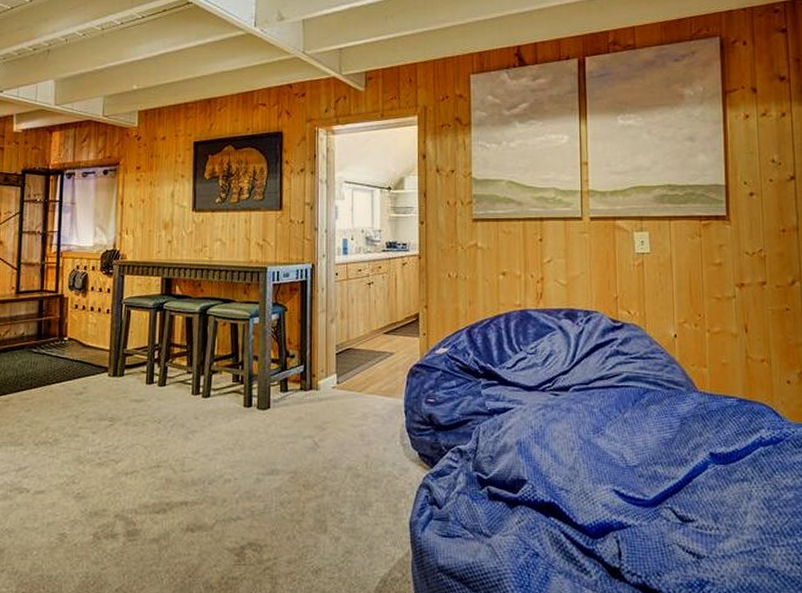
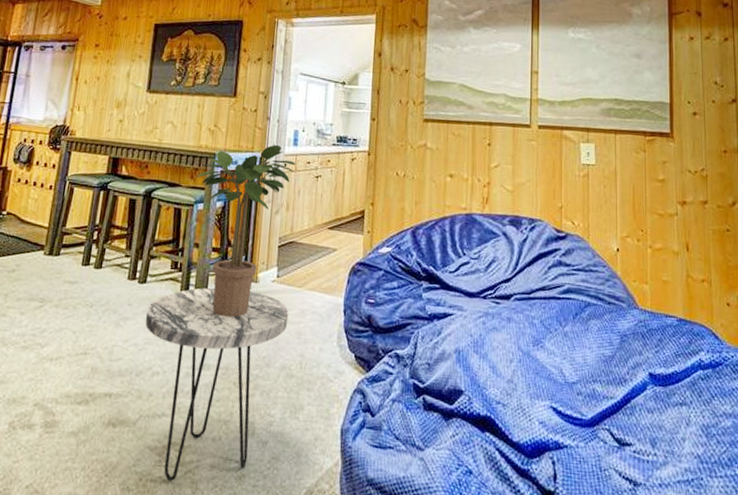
side table: none [212,397,351,578] -> present [145,287,289,481]
potted plant: none [249,254,347,424] -> present [196,144,296,318]

